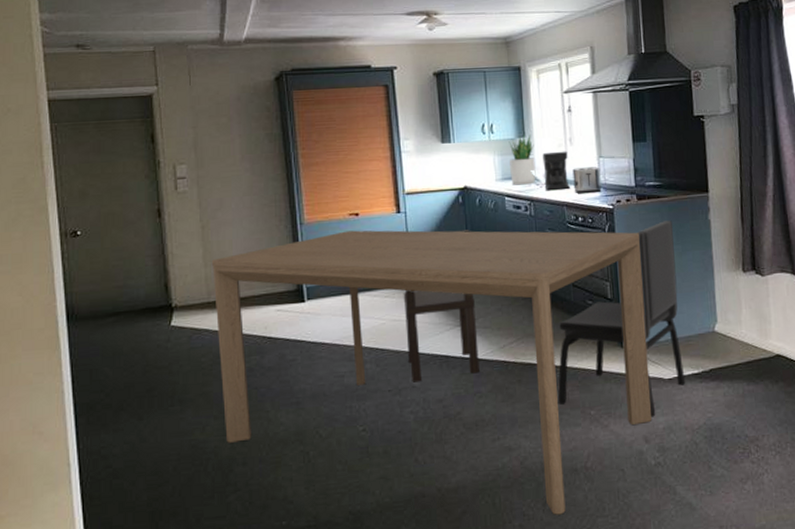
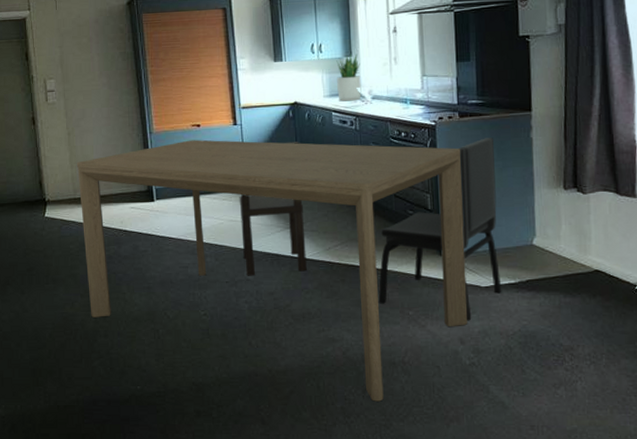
coffee maker: present [542,151,570,191] -> none [368,69,394,107]
toaster: present [572,167,602,194] -> none [397,85,424,111]

